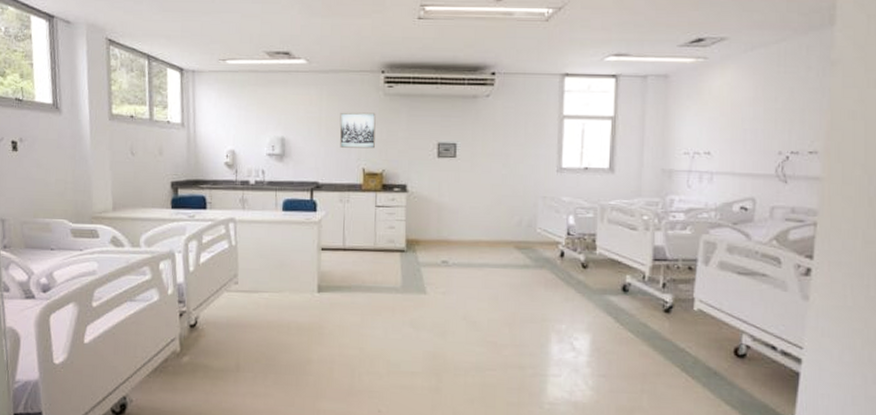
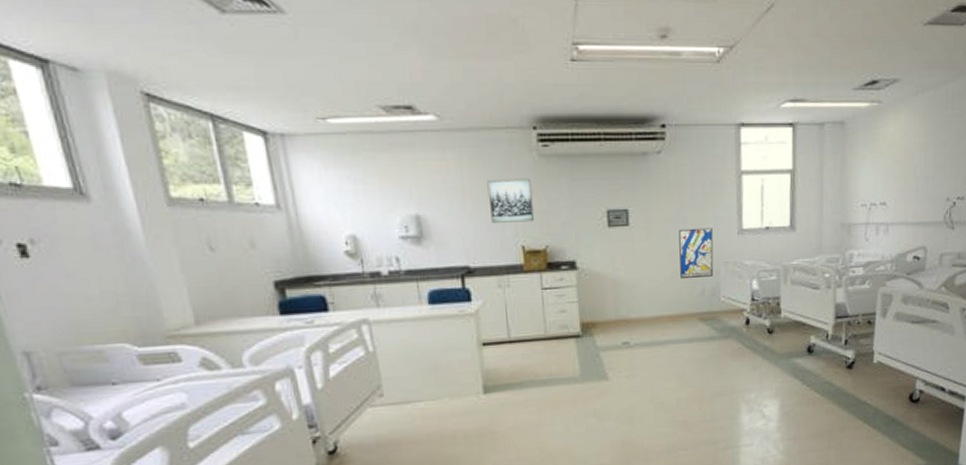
wall art: none [500,163,533,209] -> present [679,227,714,280]

